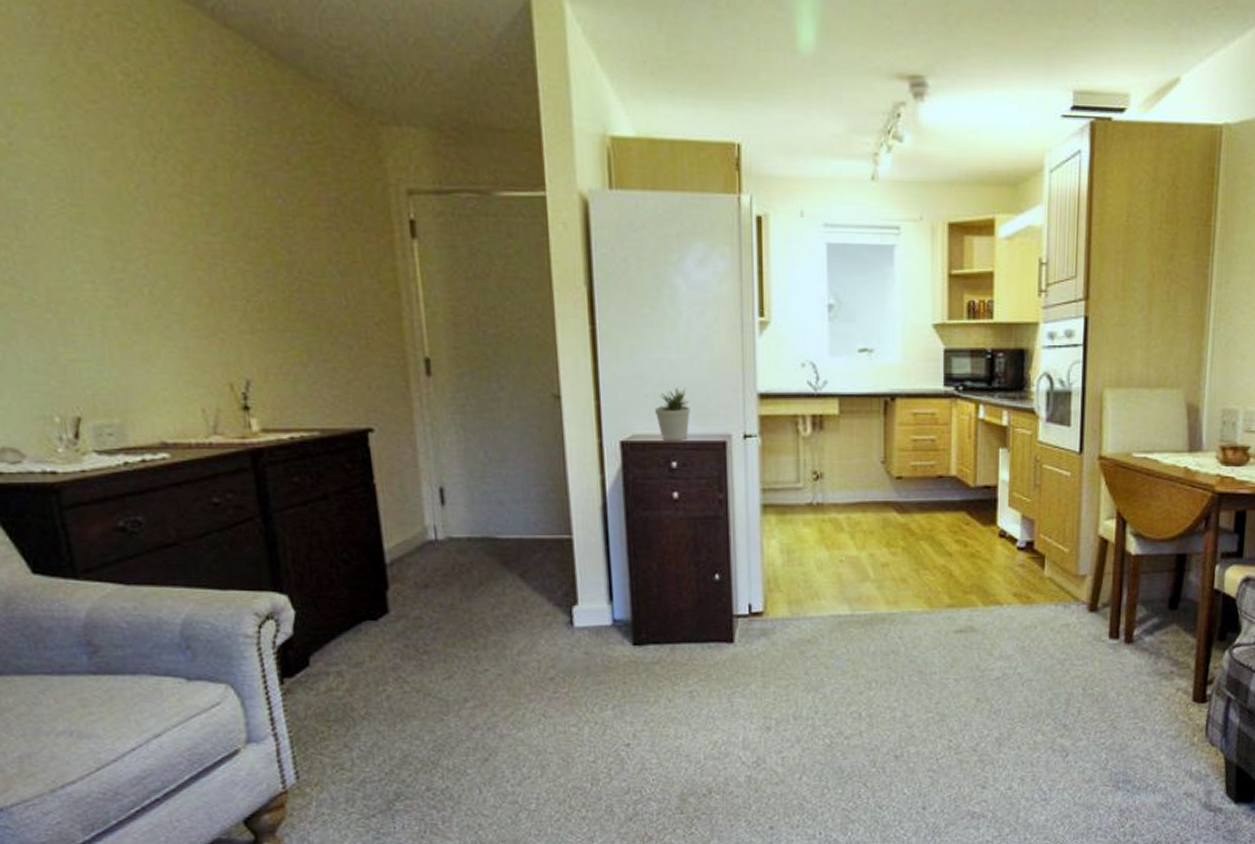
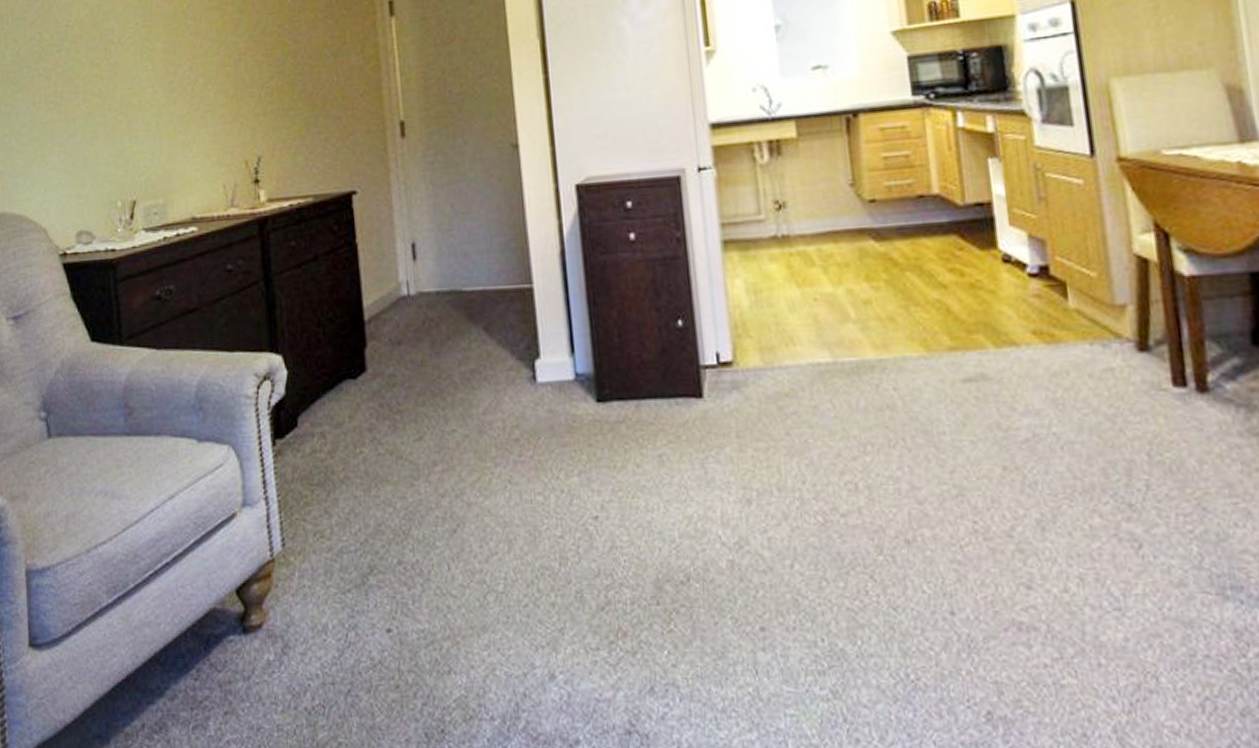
potted plant: present [654,387,690,442] -> none [606,125,643,182]

